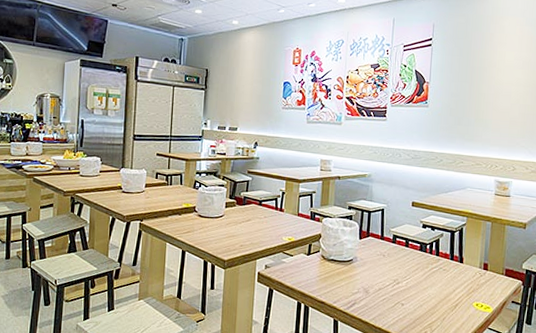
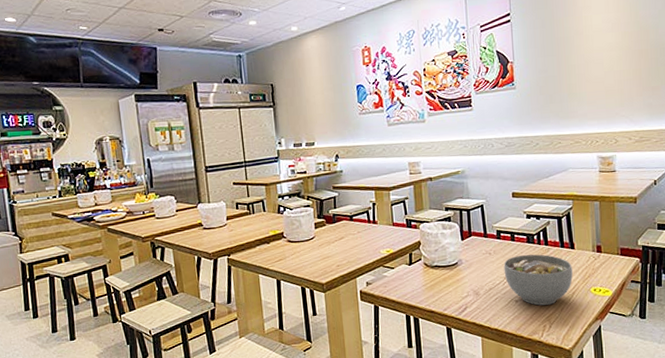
soup bowl: none [394,261,459,313] -> present [503,254,573,306]

